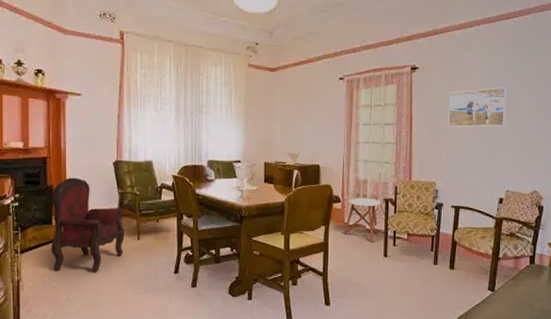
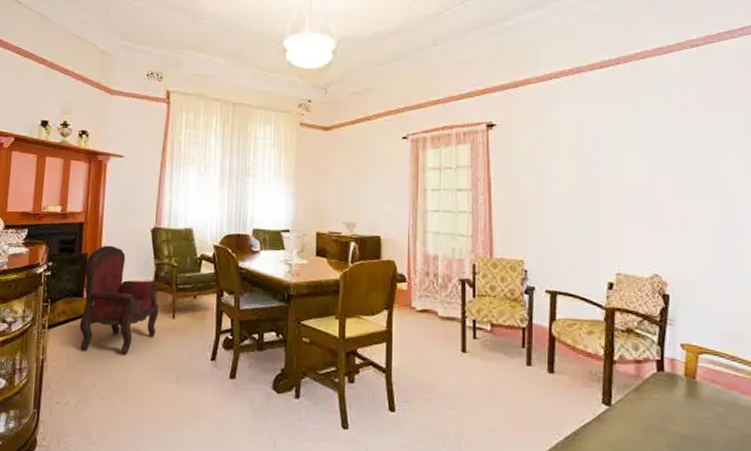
stool: present [344,198,382,242] -> none [411,277,457,333]
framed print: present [448,86,507,127] -> none [535,146,609,194]

